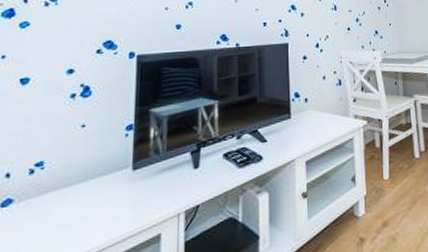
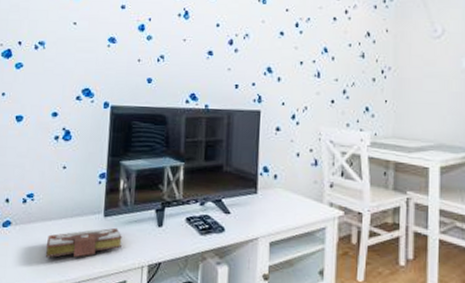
book: none [60,179,154,231] -> present [46,227,122,258]

